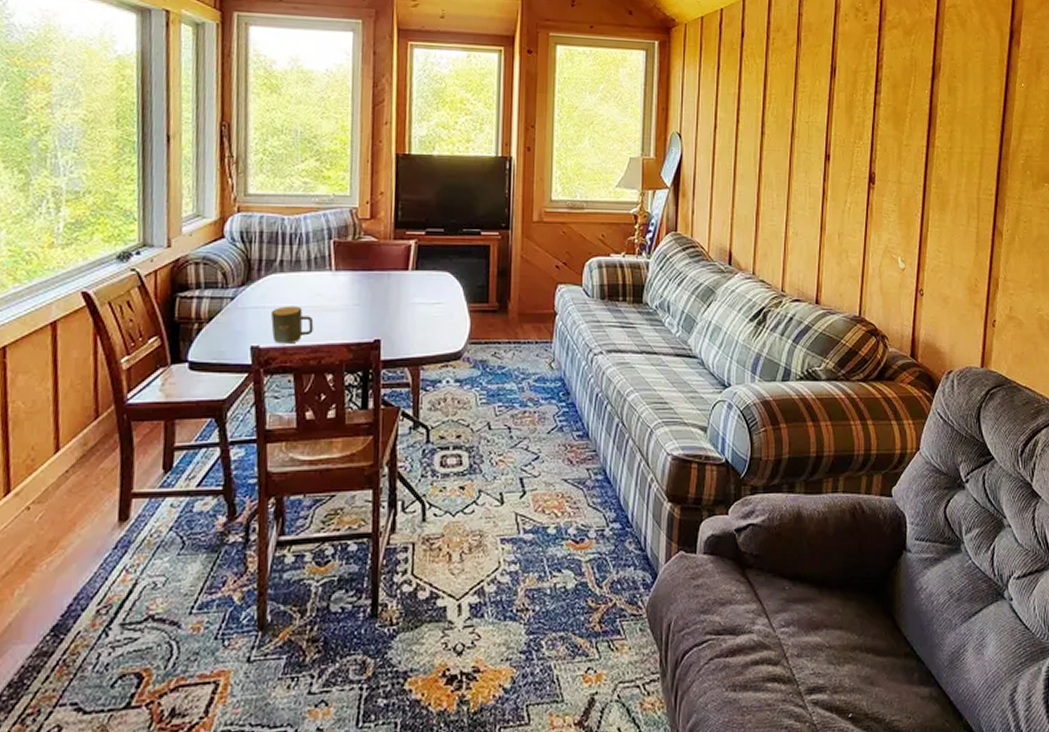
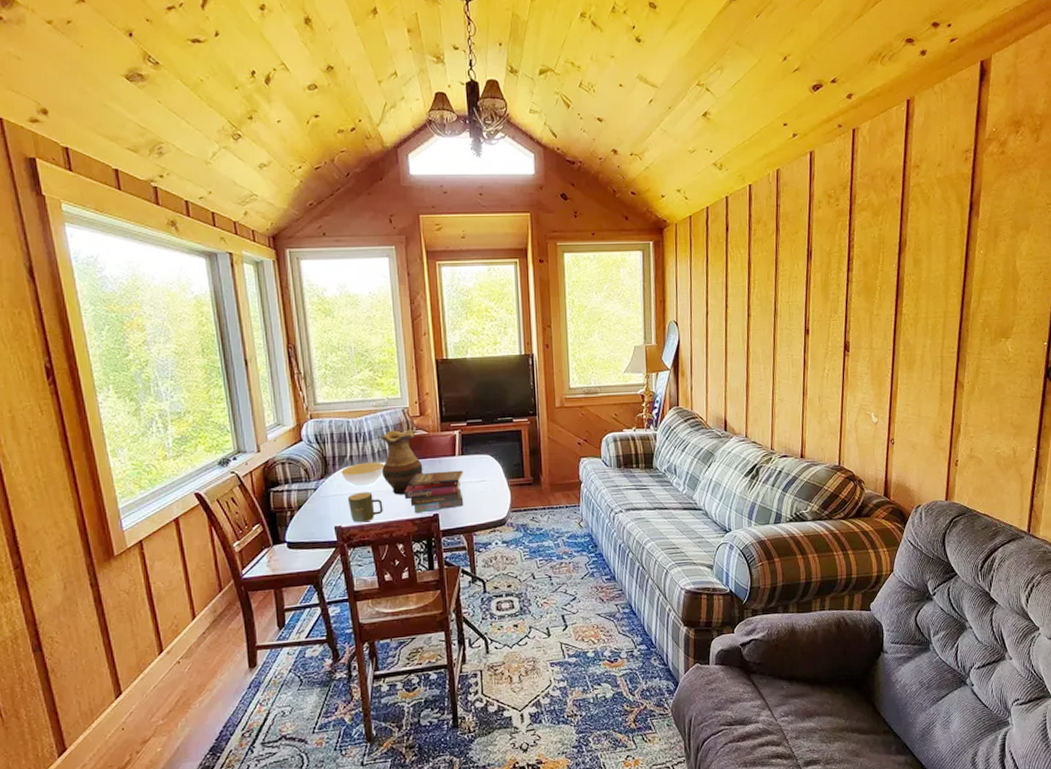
bowl: none [267,270,322,299] -> present [341,462,385,487]
vase: none [316,233,368,313] -> present [381,429,423,495]
books: none [341,287,416,338] -> present [404,470,464,514]

